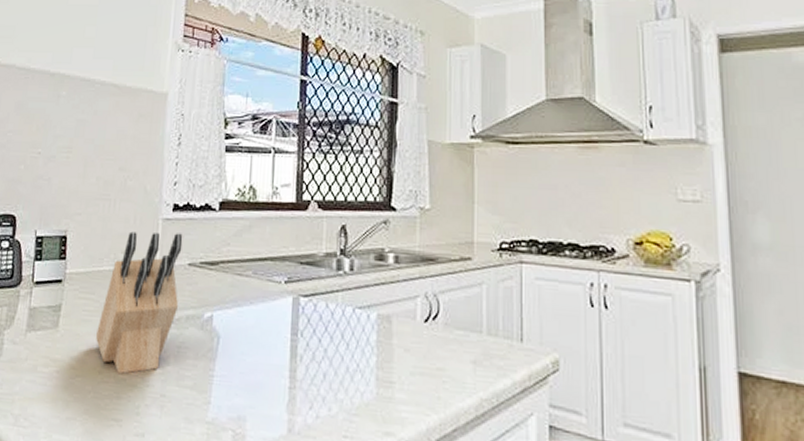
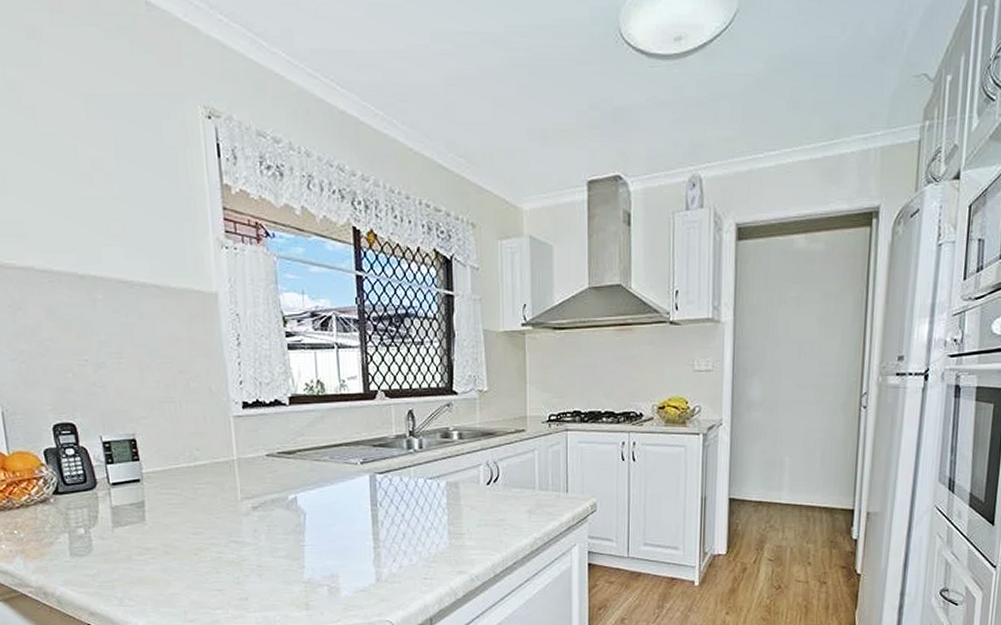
knife block: present [96,231,183,375] -> none [185,428,263,554]

